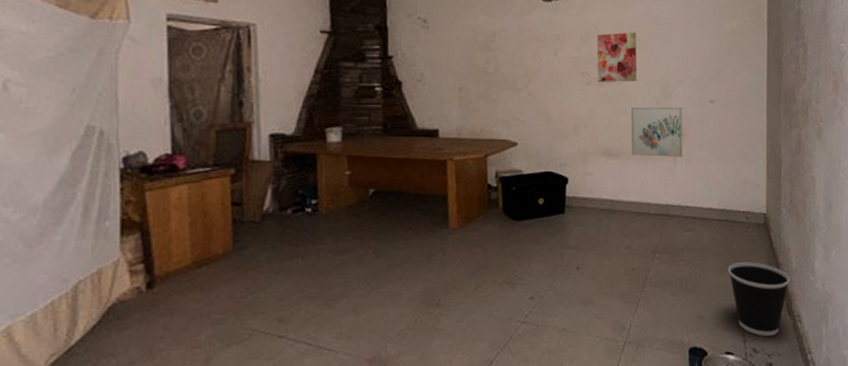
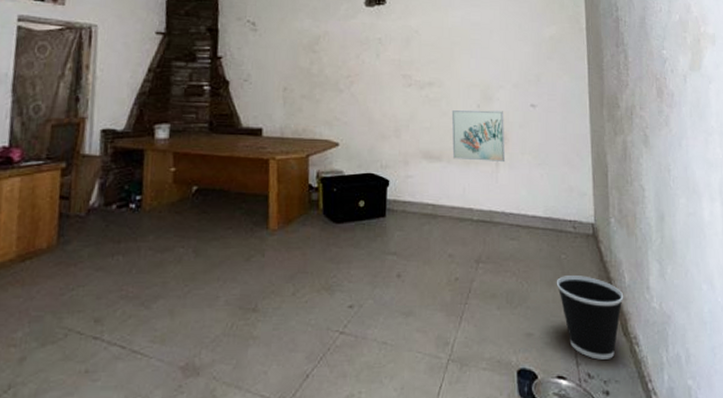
wall art: present [596,32,637,82] -> none [417,36,458,85]

